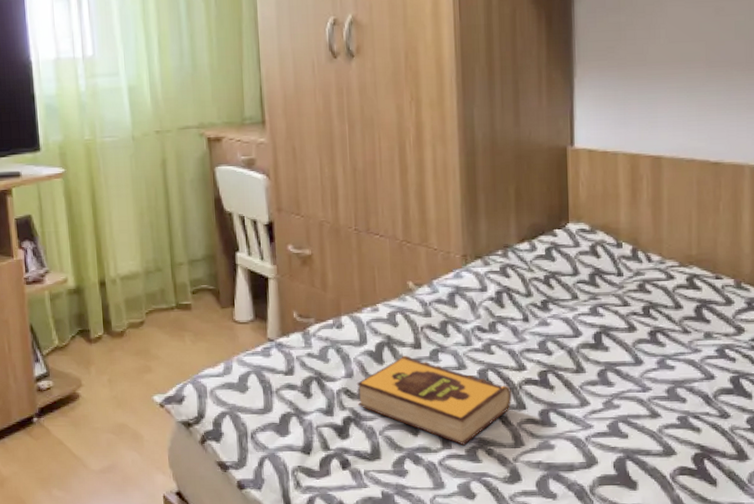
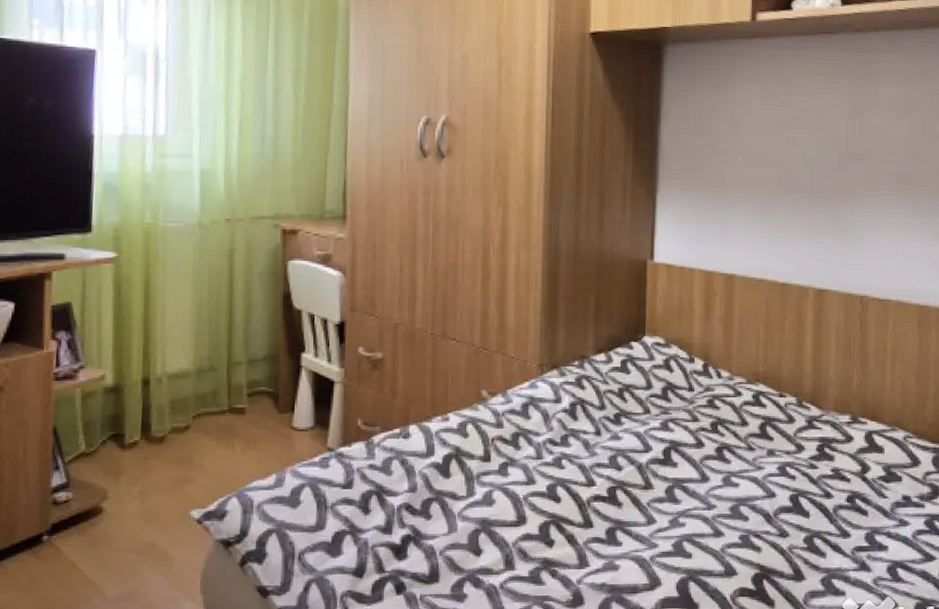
hardback book: present [356,355,512,446] -> none [419,469,580,567]

